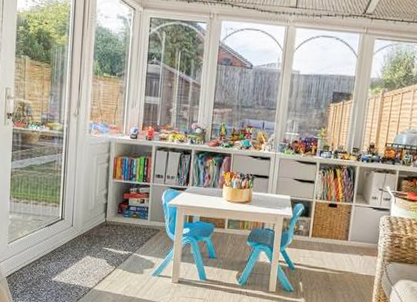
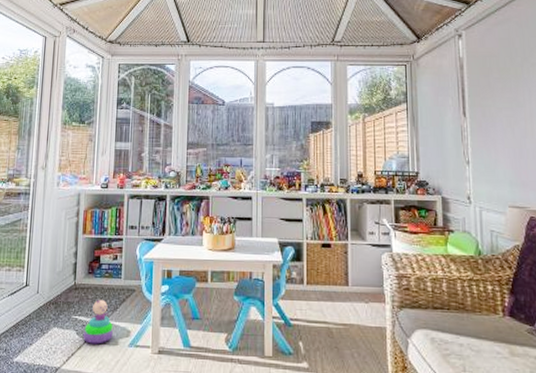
stacking toy: none [112,236,139,272] -> present [82,300,113,344]

